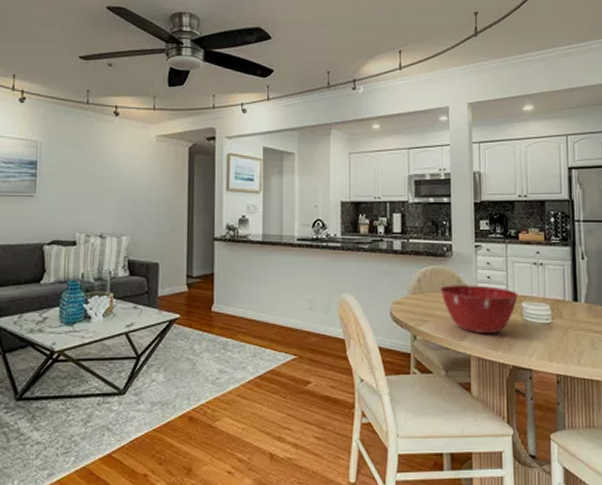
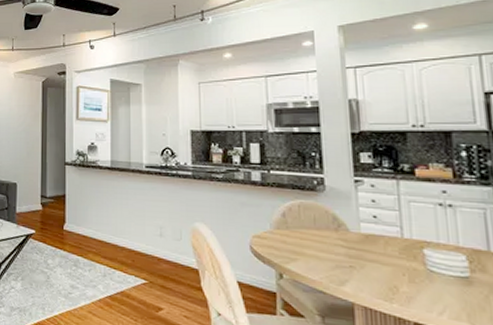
mixing bowl: present [440,285,518,334] -> none [311,222,418,283]

